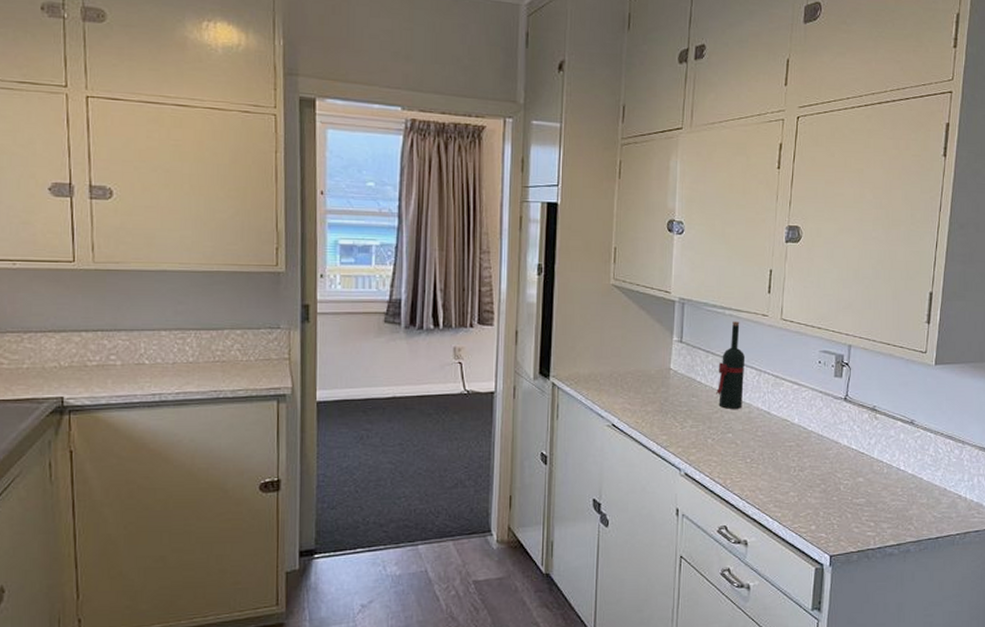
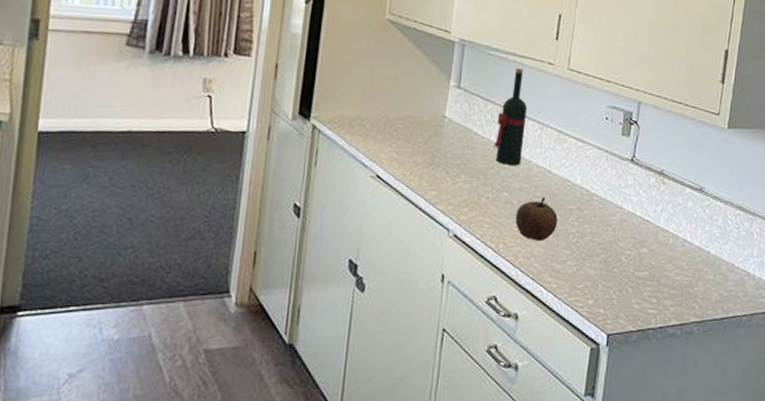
fruit: none [740,436,779,476] -> present [515,197,558,242]

